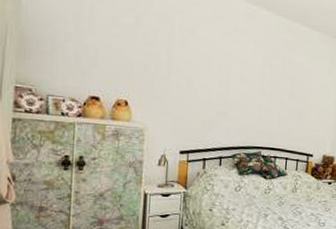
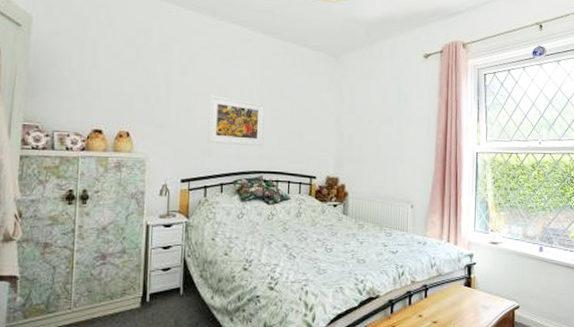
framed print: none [208,69,266,122] -> present [208,95,265,146]

